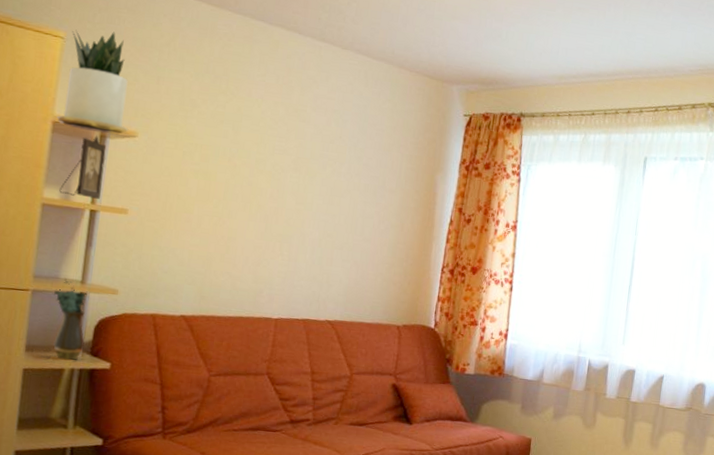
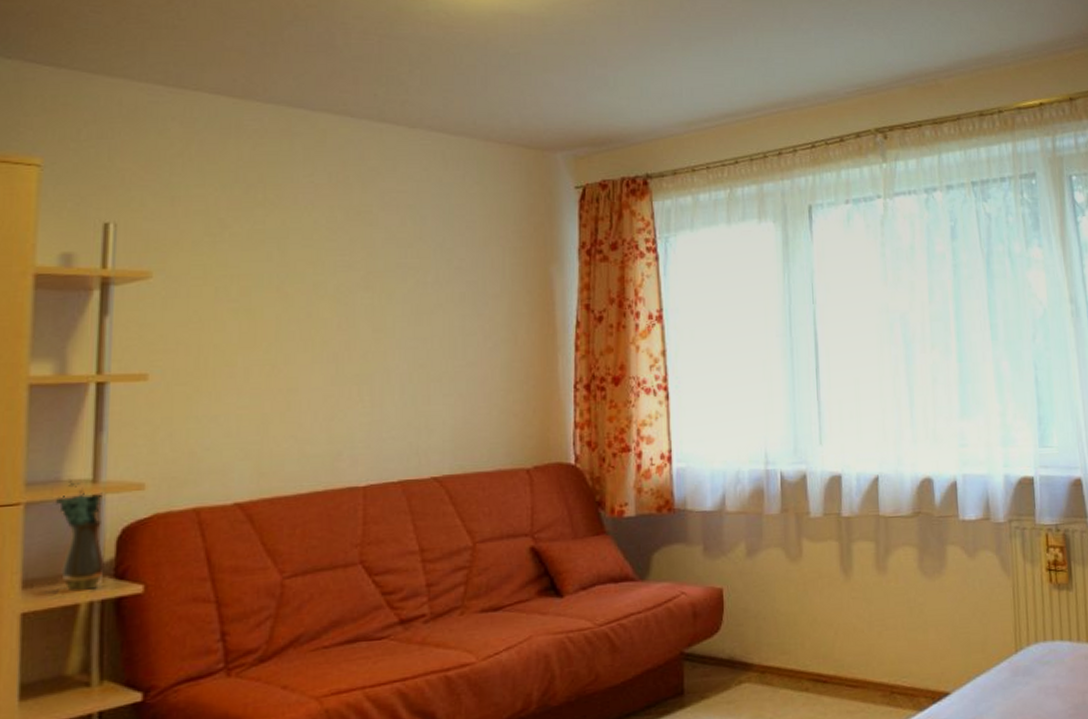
planter: present [56,29,129,135] -> none [38,148,139,280]
photo frame: present [59,136,107,199] -> none [51,284,111,368]

